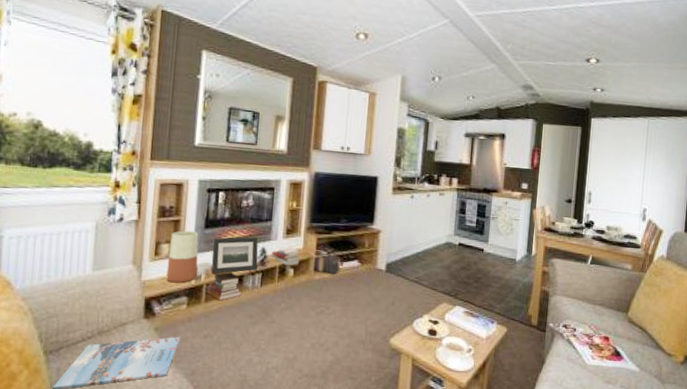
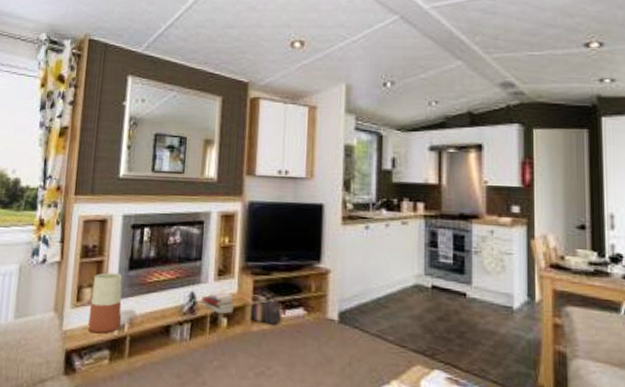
books: present [206,271,241,301] -> none [130,321,168,356]
picture frame: present [211,237,259,274] -> none [135,279,187,323]

